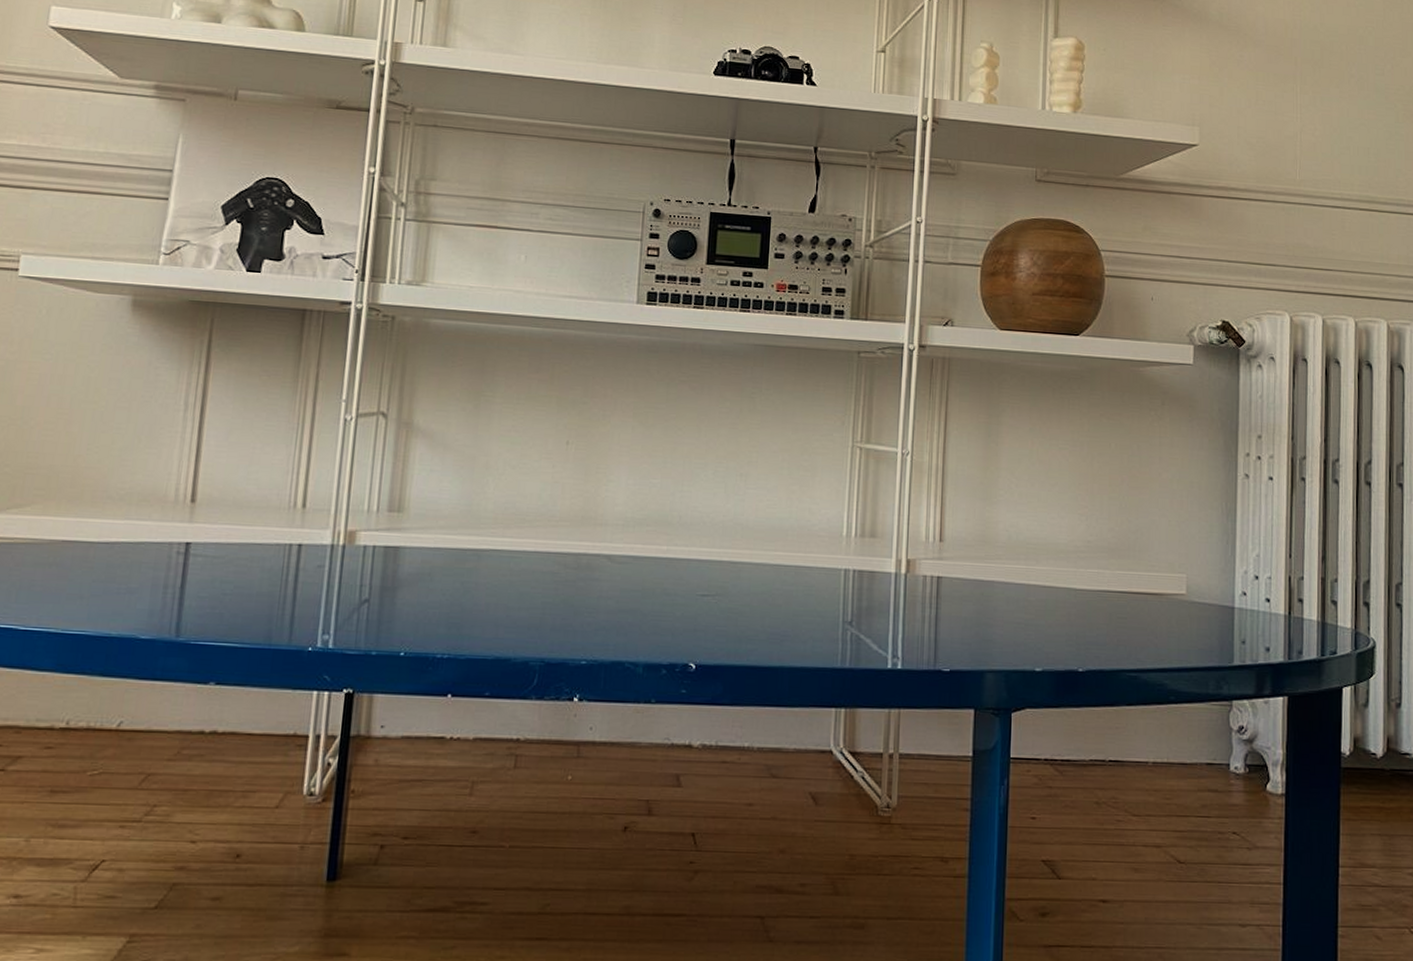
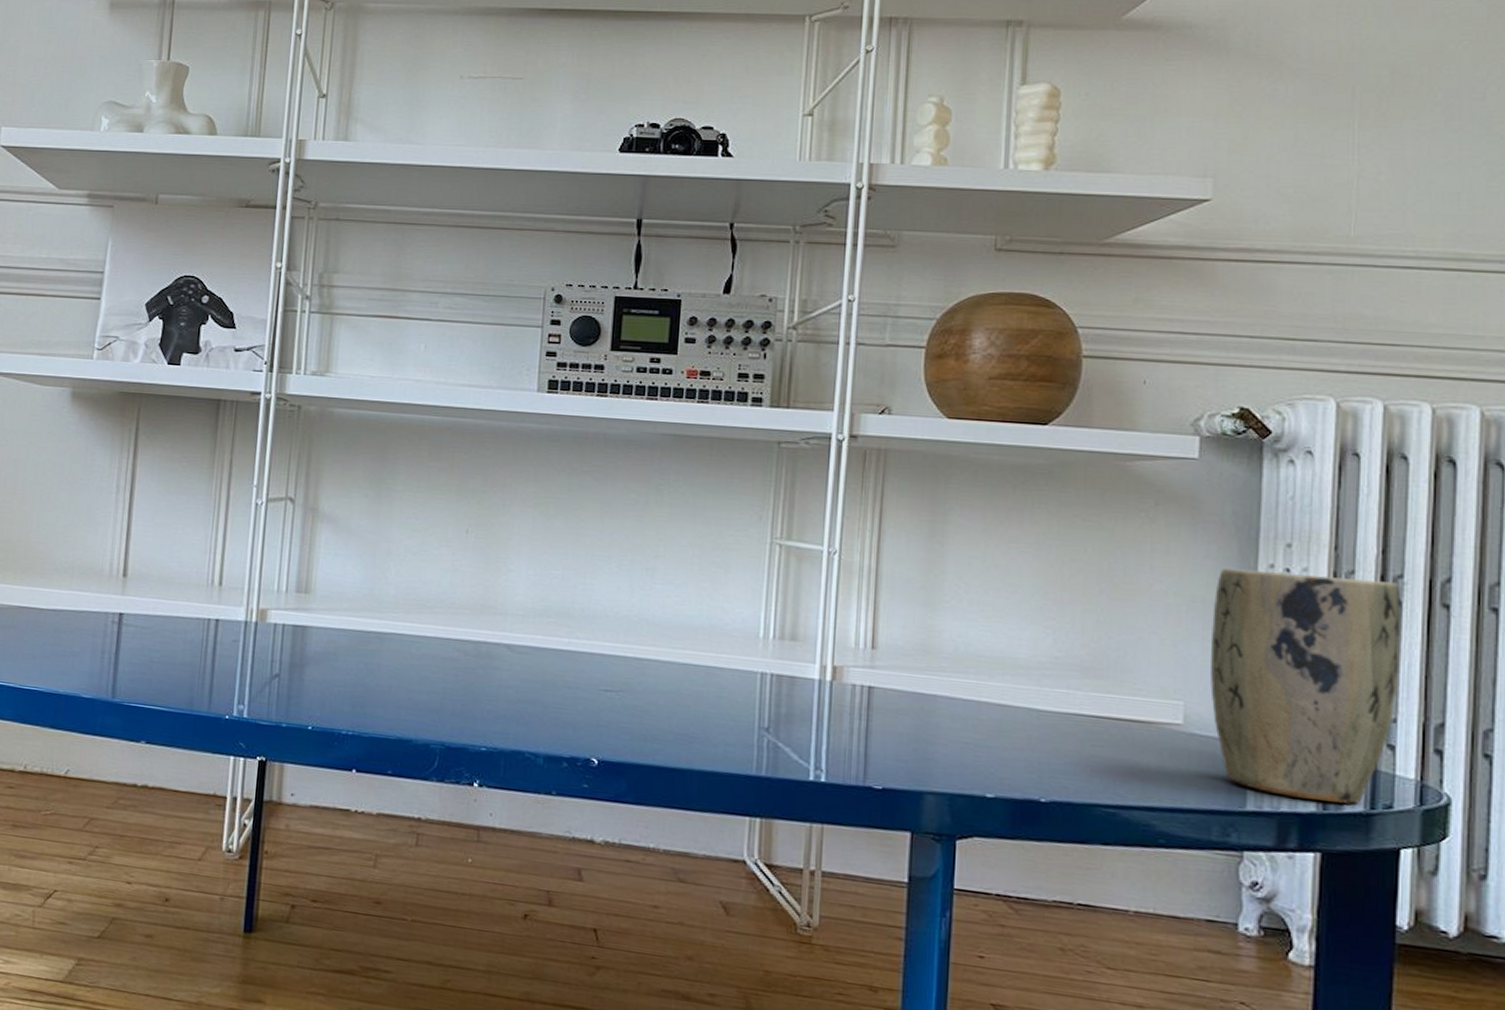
plant pot: none [1206,458,1339,653] -> present [1210,568,1401,804]

